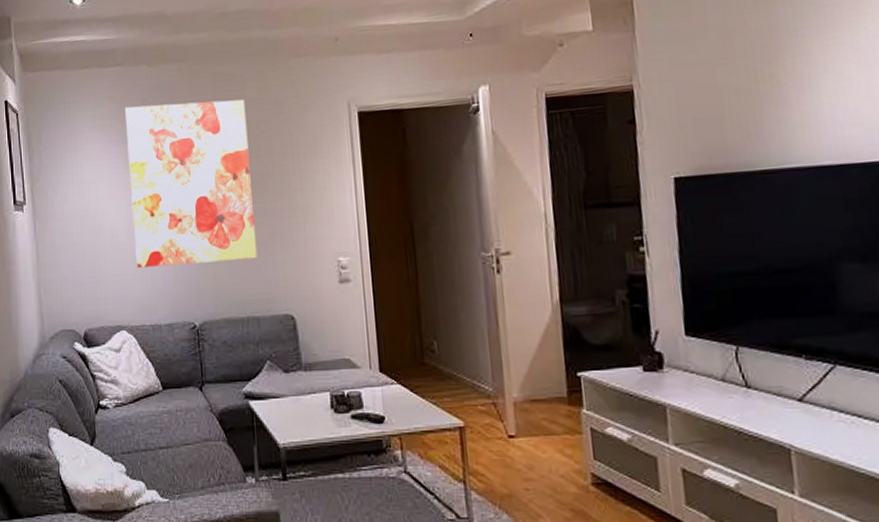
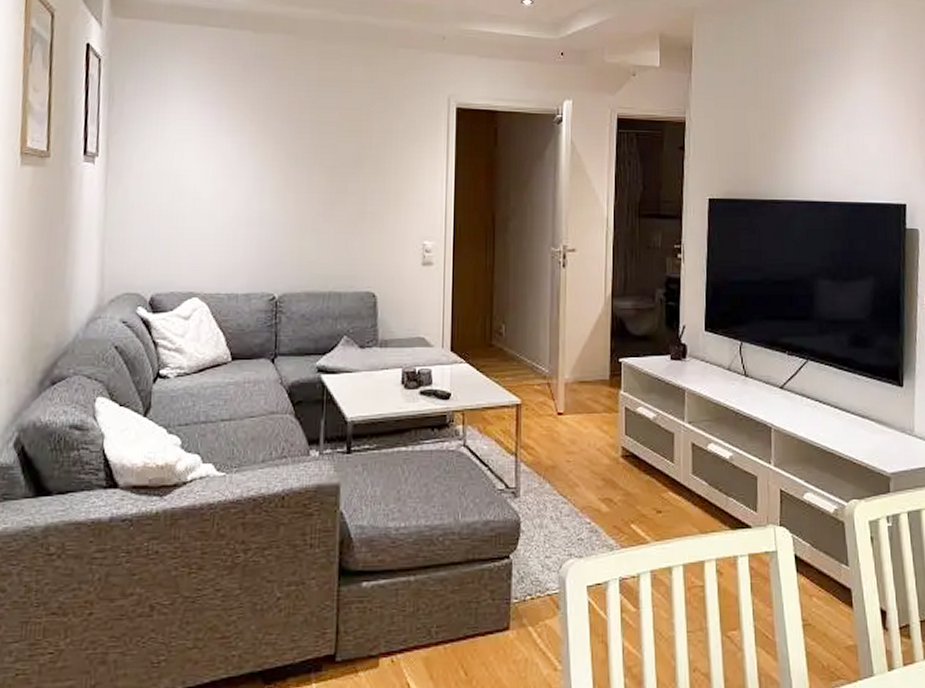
wall art: present [124,99,258,268] -> none [218,69,350,236]

